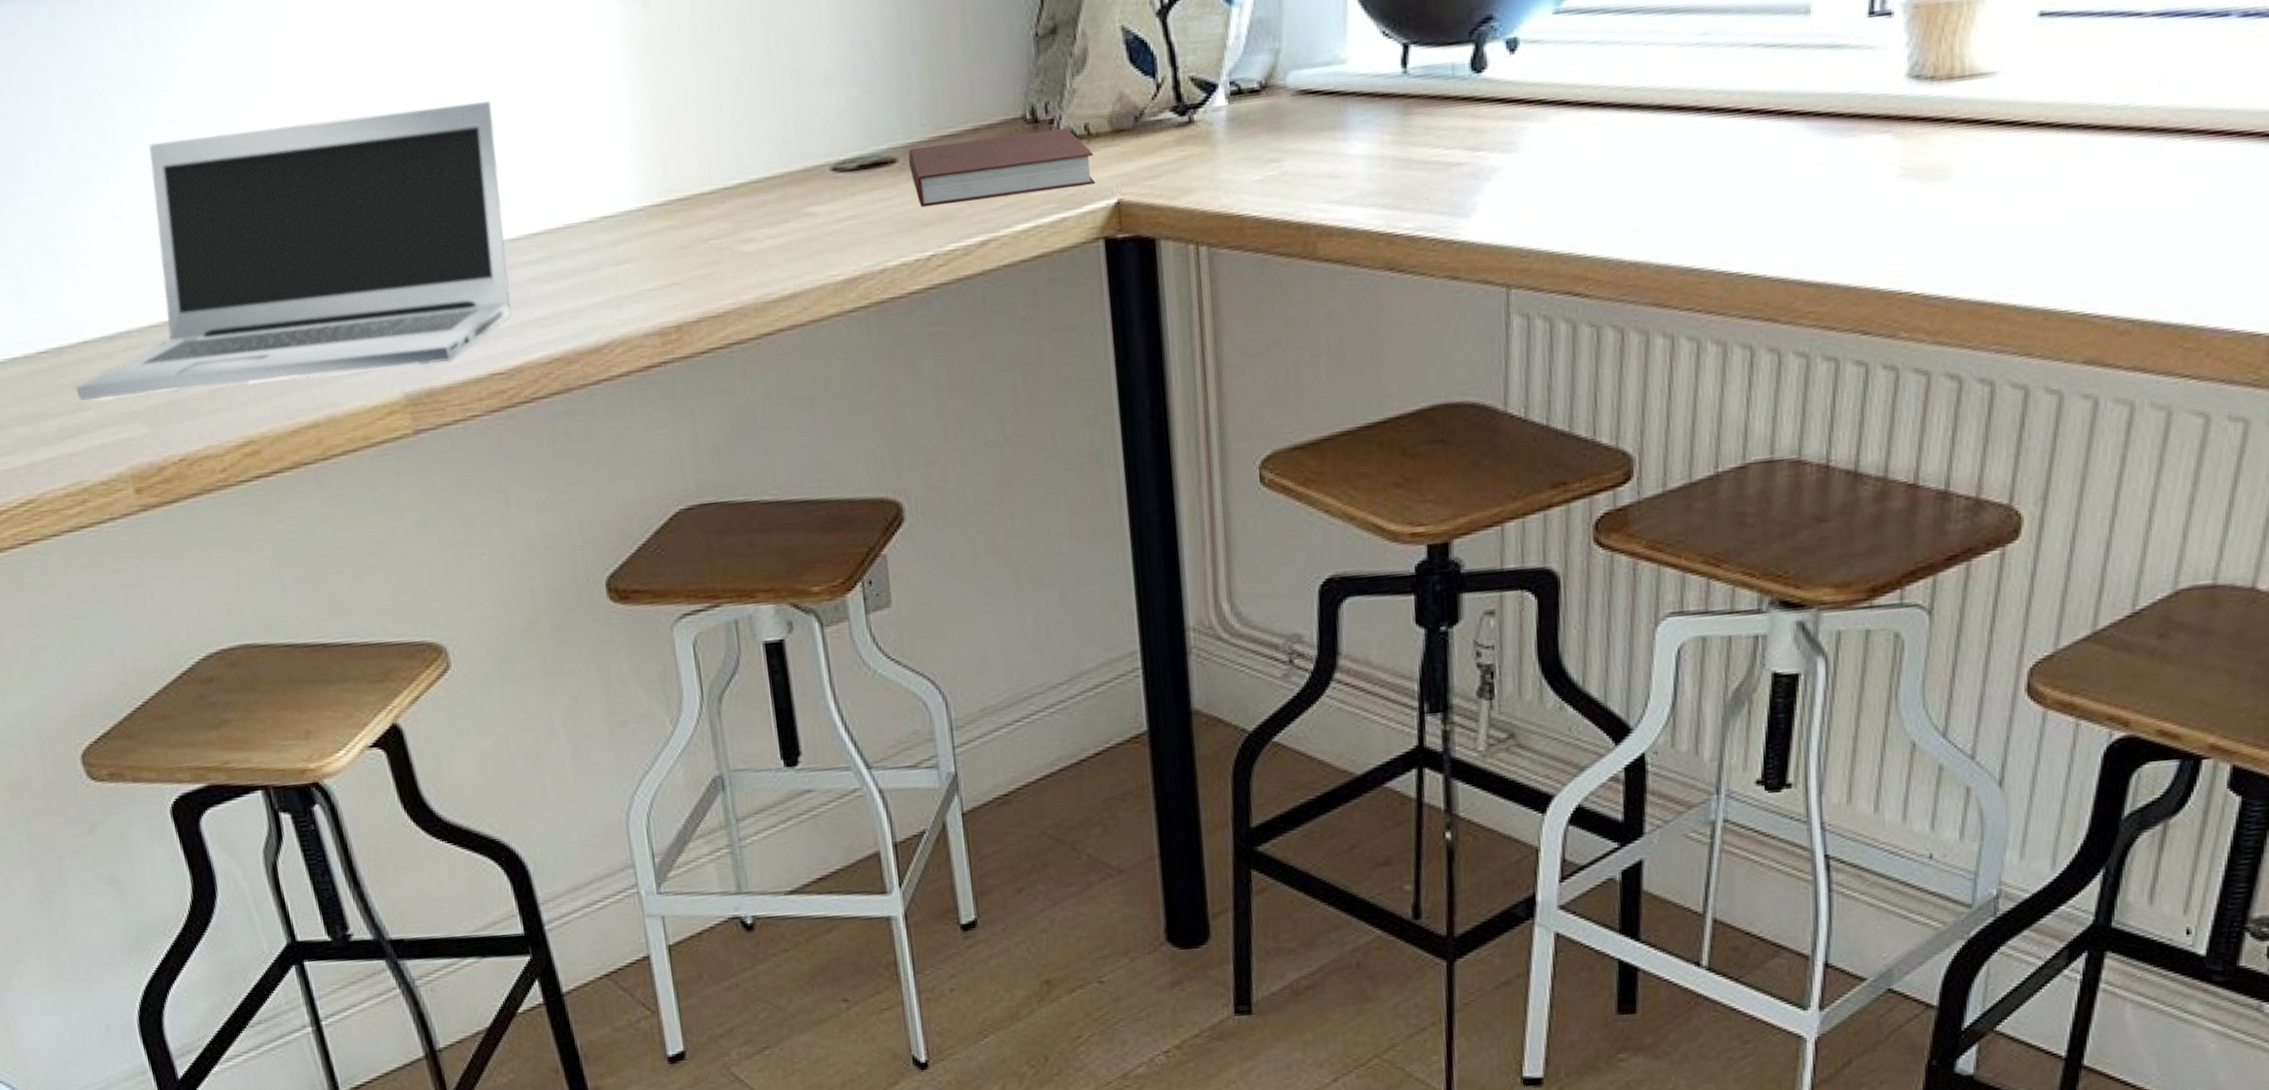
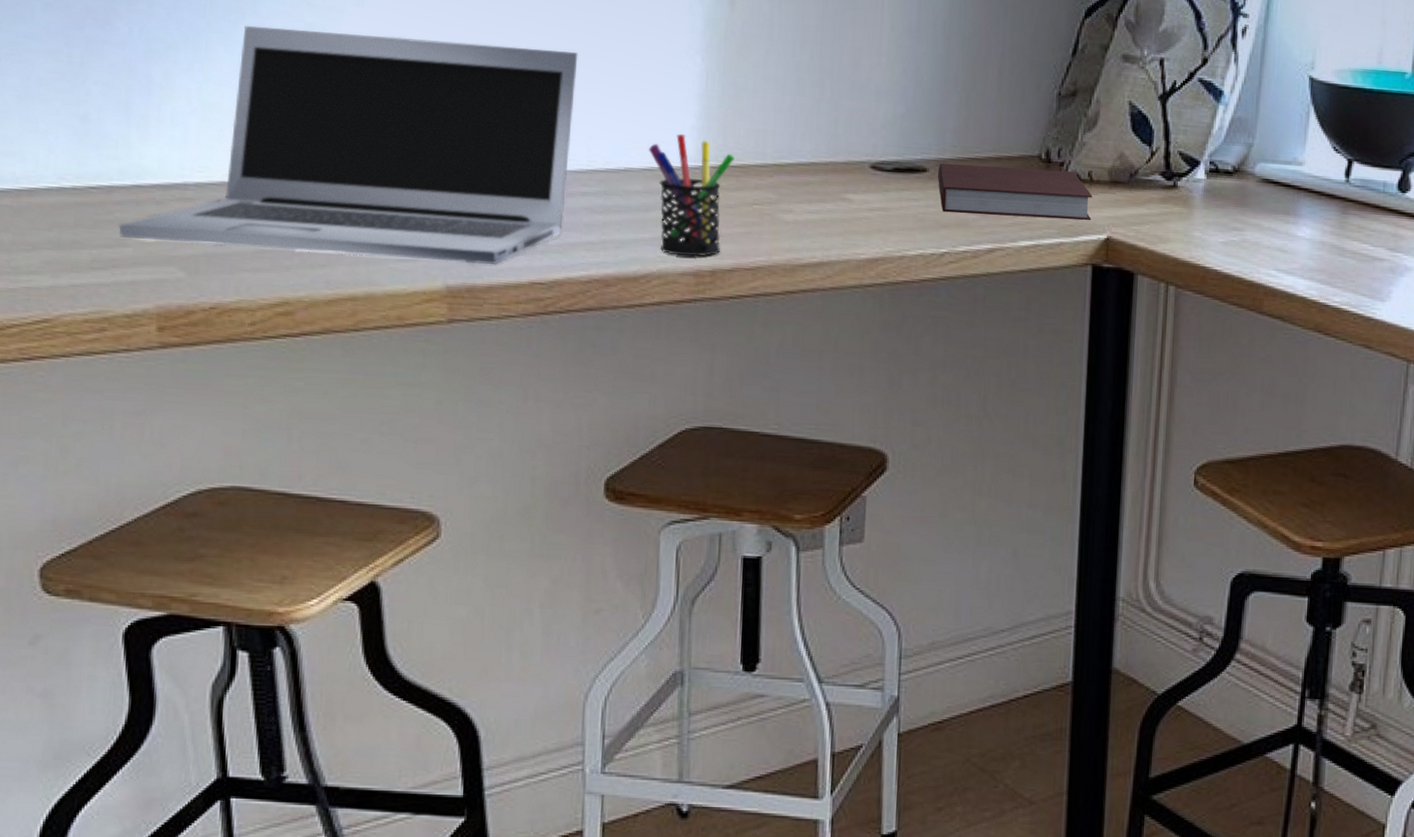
pen holder: none [586,172,682,316] -> present [649,133,735,256]

